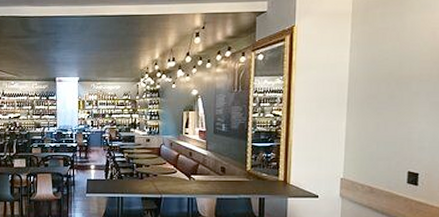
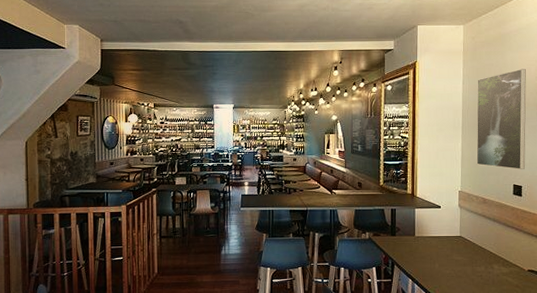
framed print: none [363,32,430,154] -> present [476,68,526,169]

